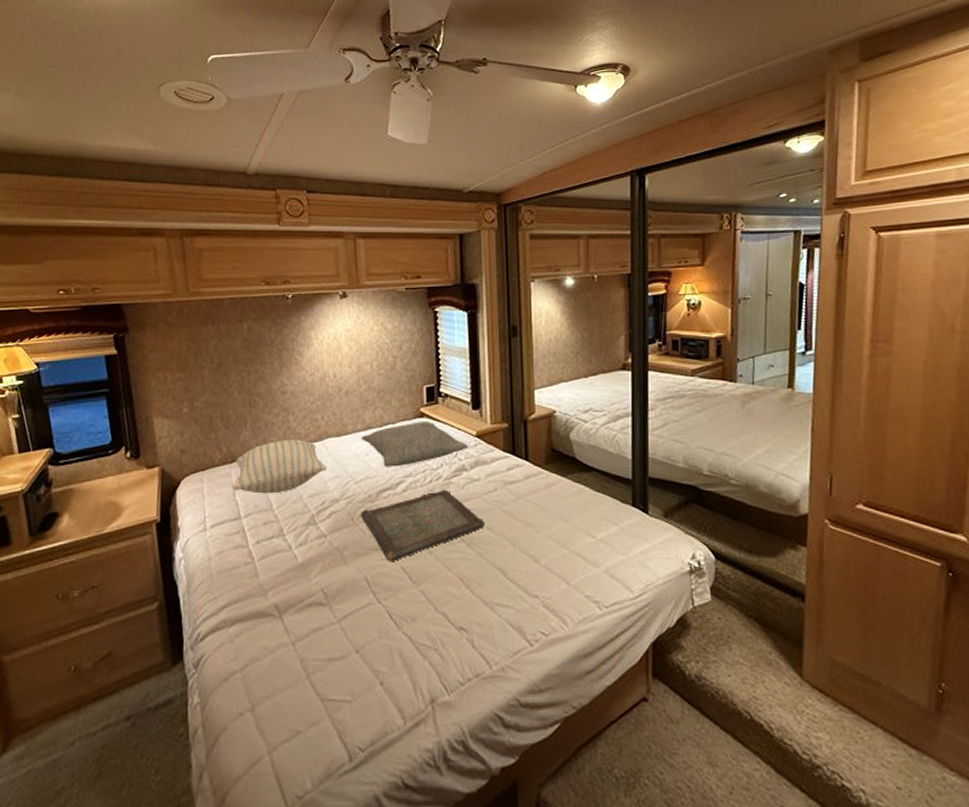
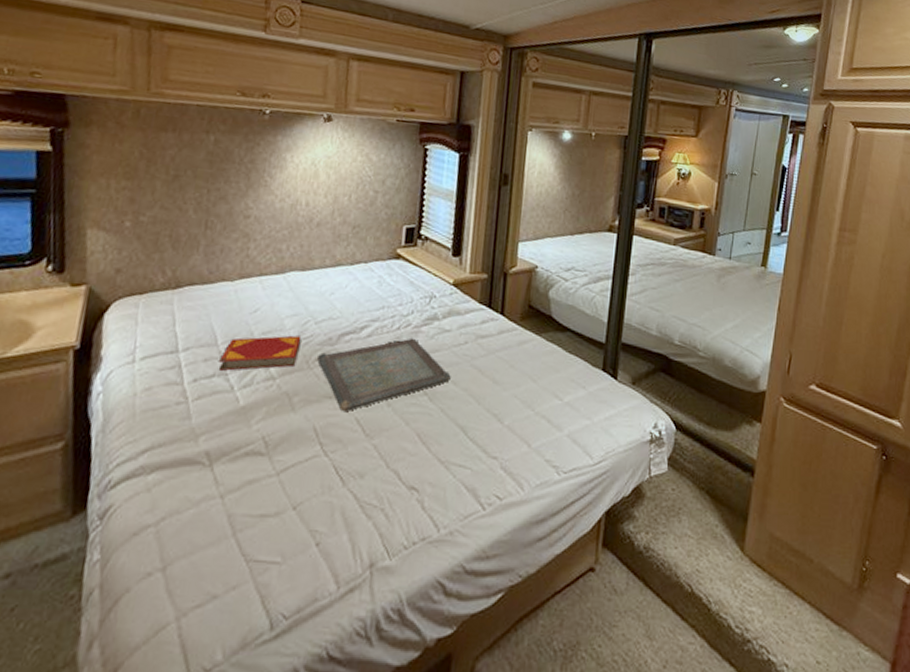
pillow: present [233,438,327,494] -> none [173,268,286,328]
hardback book: none [276,496,345,532] -> present [218,335,302,371]
pillow: present [361,422,469,467] -> none [328,263,444,310]

